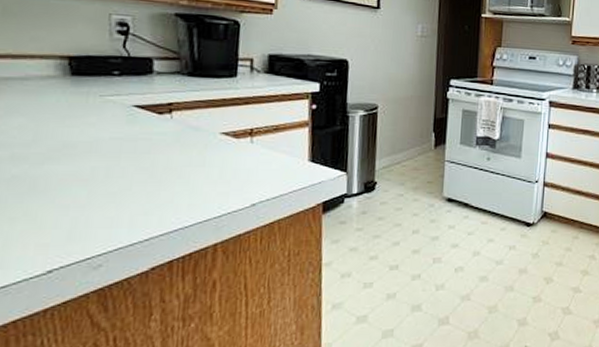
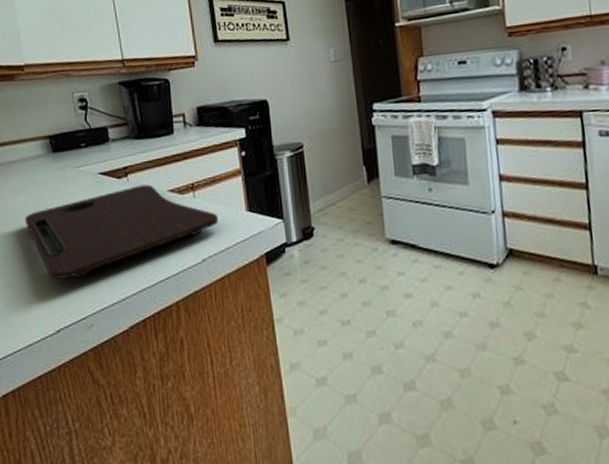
cutting board: none [17,124,277,215] -> present [25,184,219,279]

